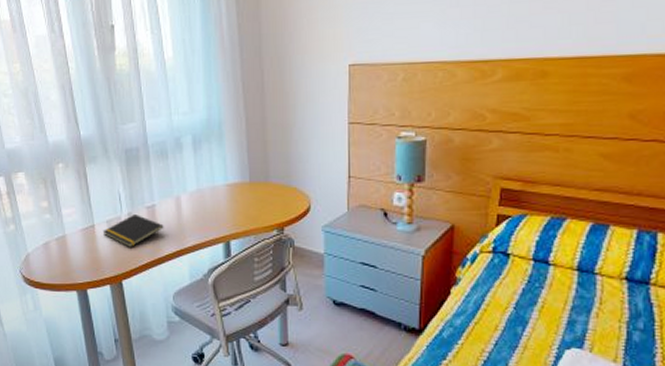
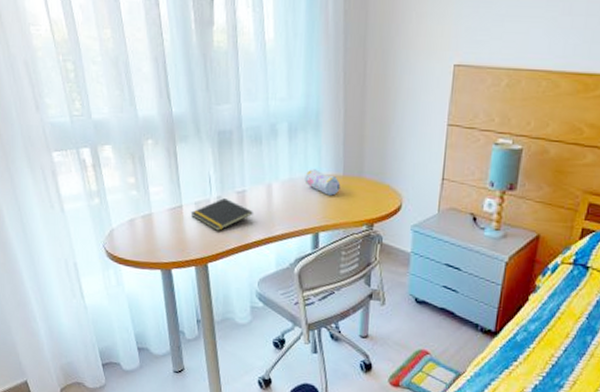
pencil case: none [212,178,248,203] -> present [304,169,341,196]

